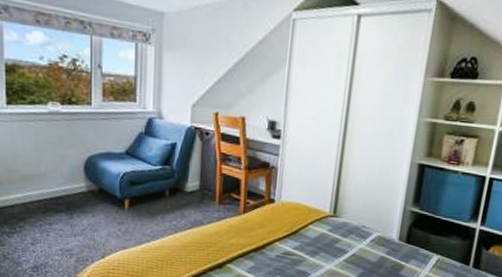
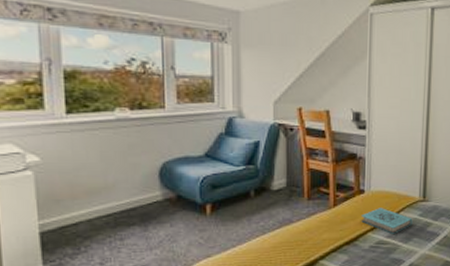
book: none [269,219,322,246] -> present [361,208,413,234]

